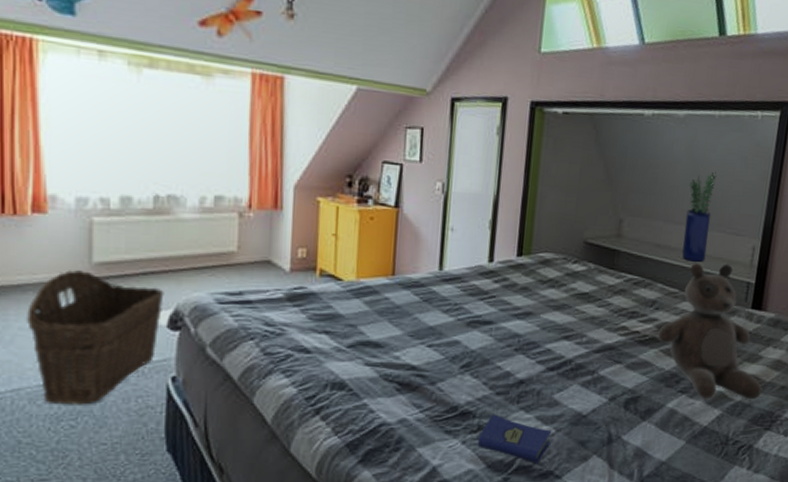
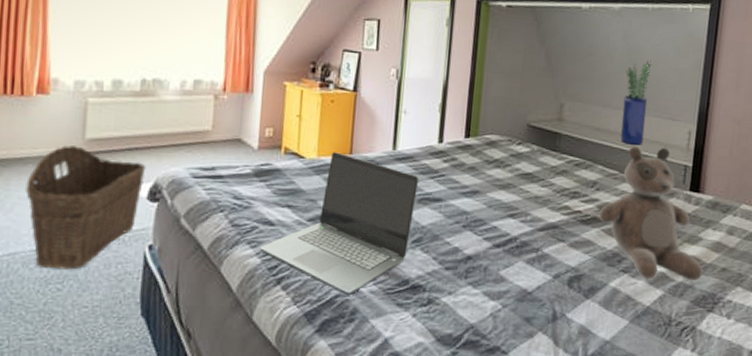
laptop: none [296,273,468,425] -> present [260,152,420,296]
hardcover book: present [478,414,552,464] -> none [428,288,498,339]

